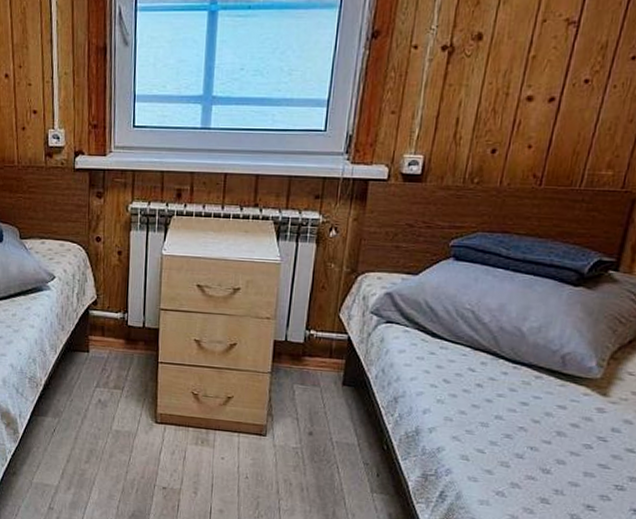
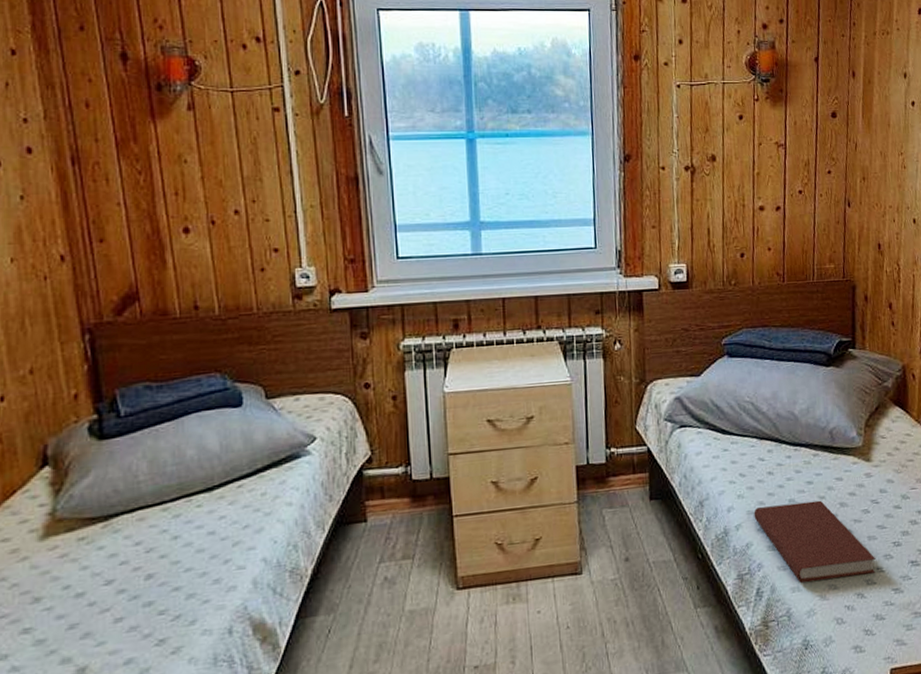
book: none [451,416,588,510] -> present [753,500,876,583]

